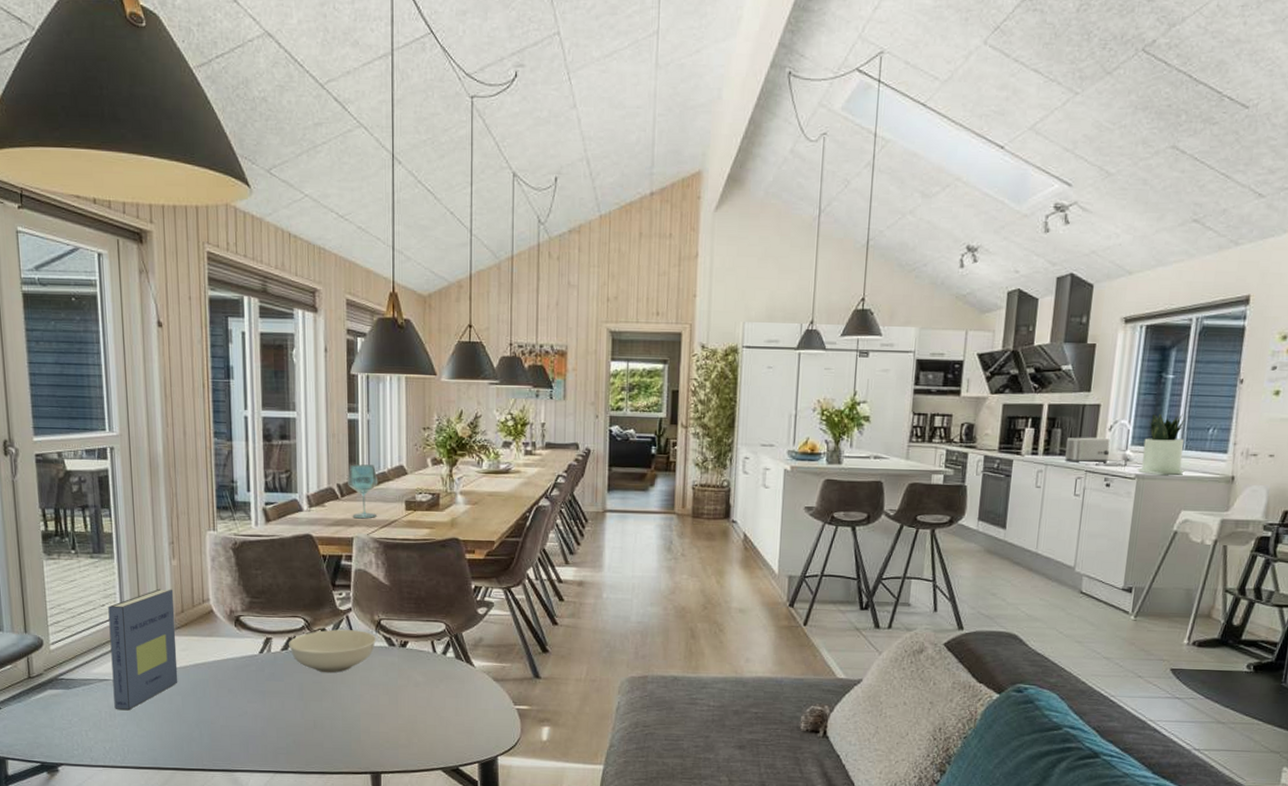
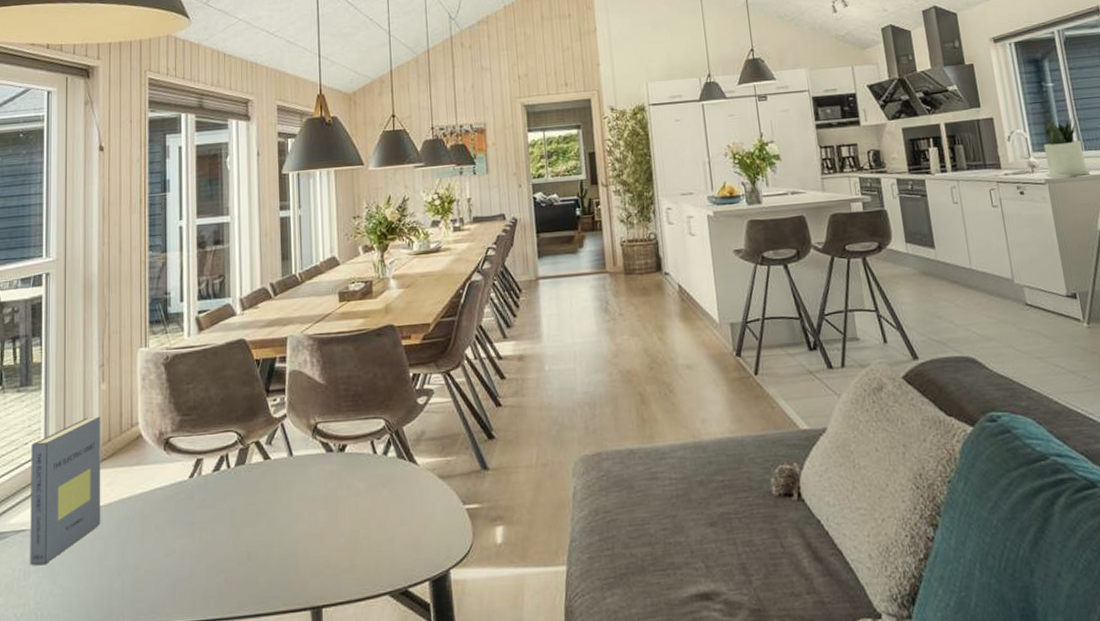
bowl: present [288,629,377,674] -> none [220,438,314,493]
wine glass: present [348,464,379,519] -> none [280,259,311,317]
toaster: present [1065,437,1110,464] -> none [970,148,1015,176]

